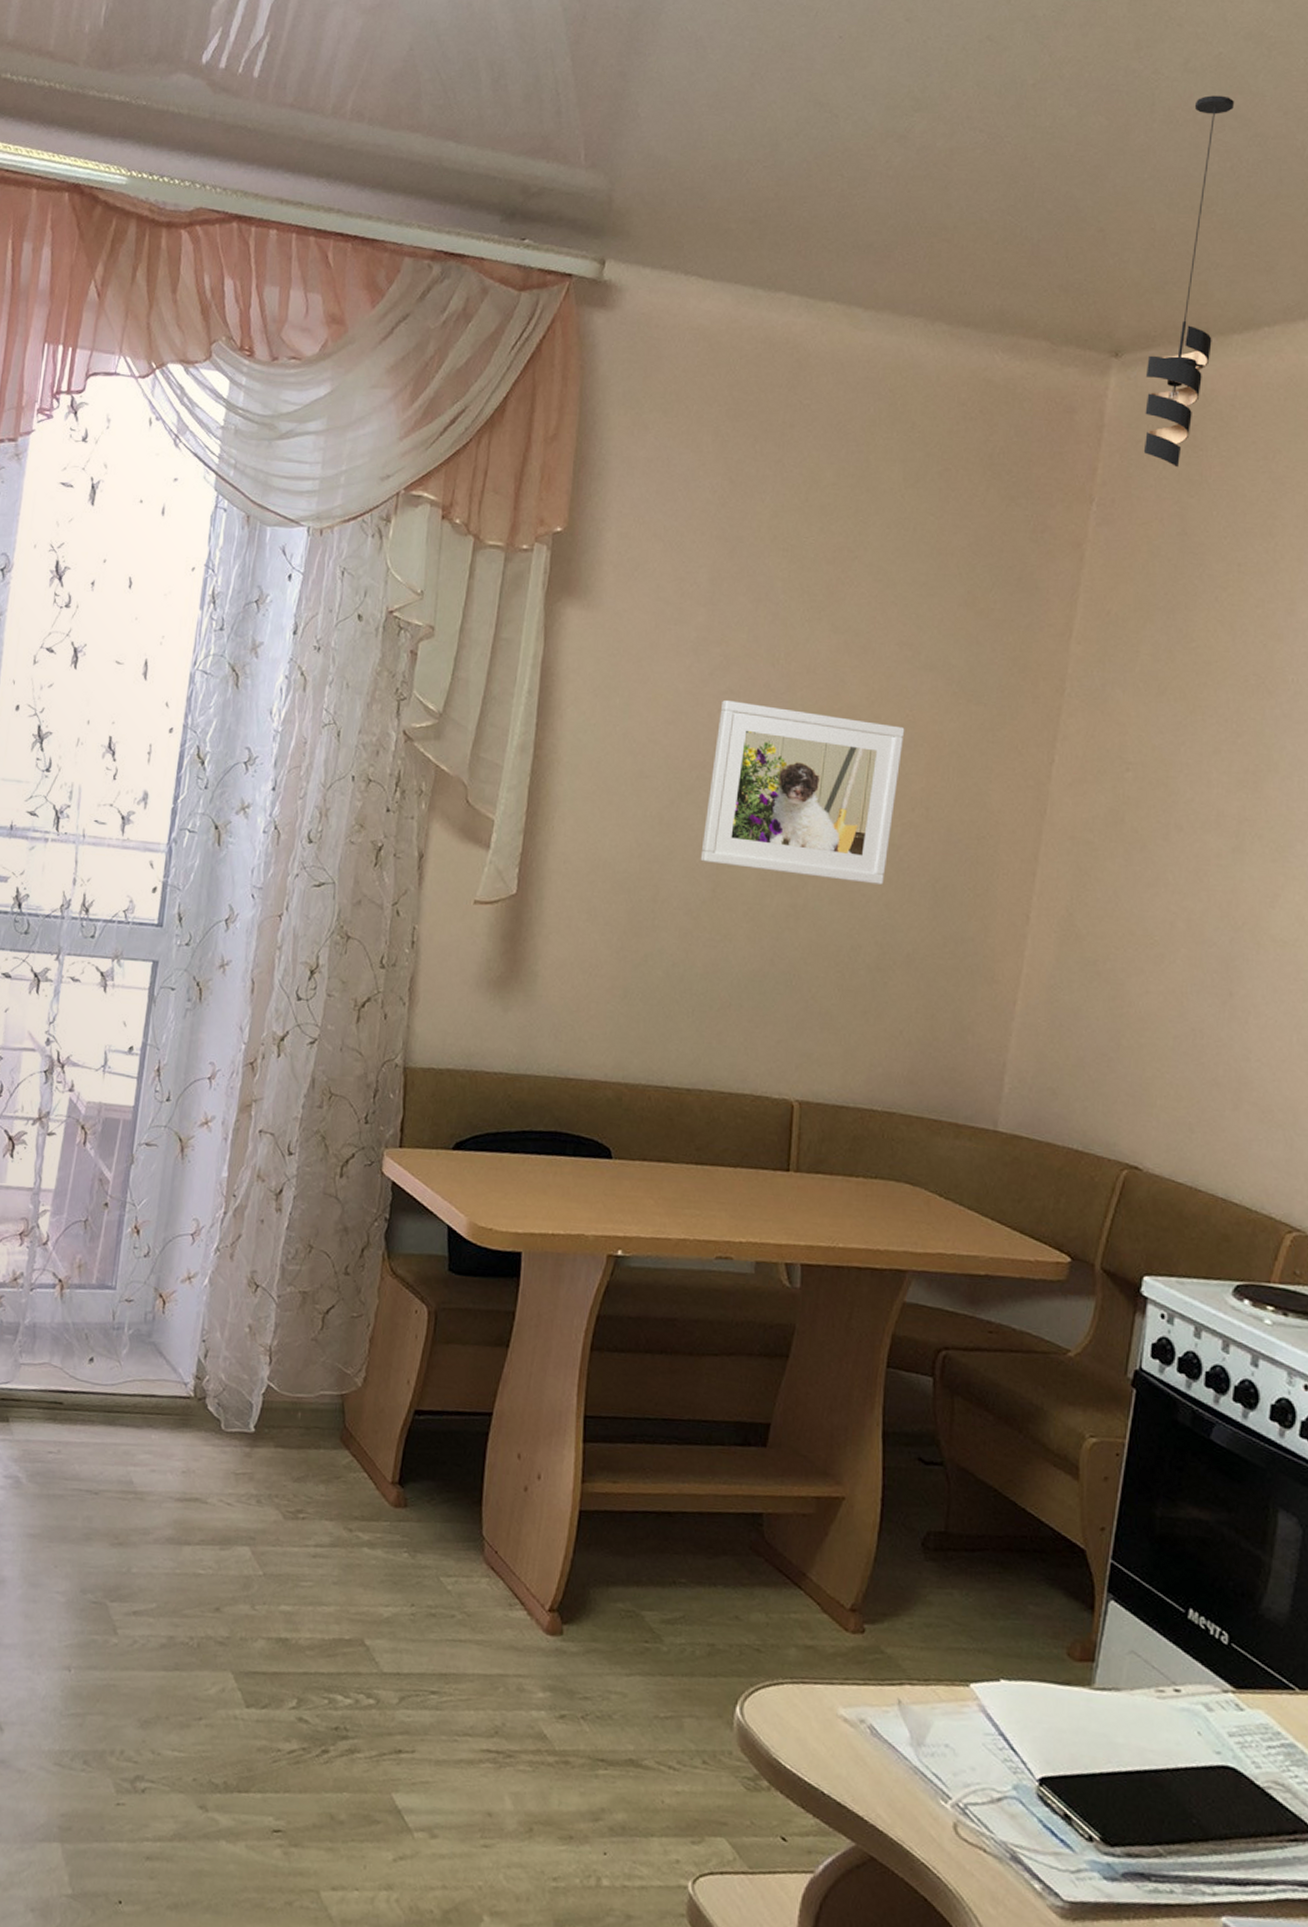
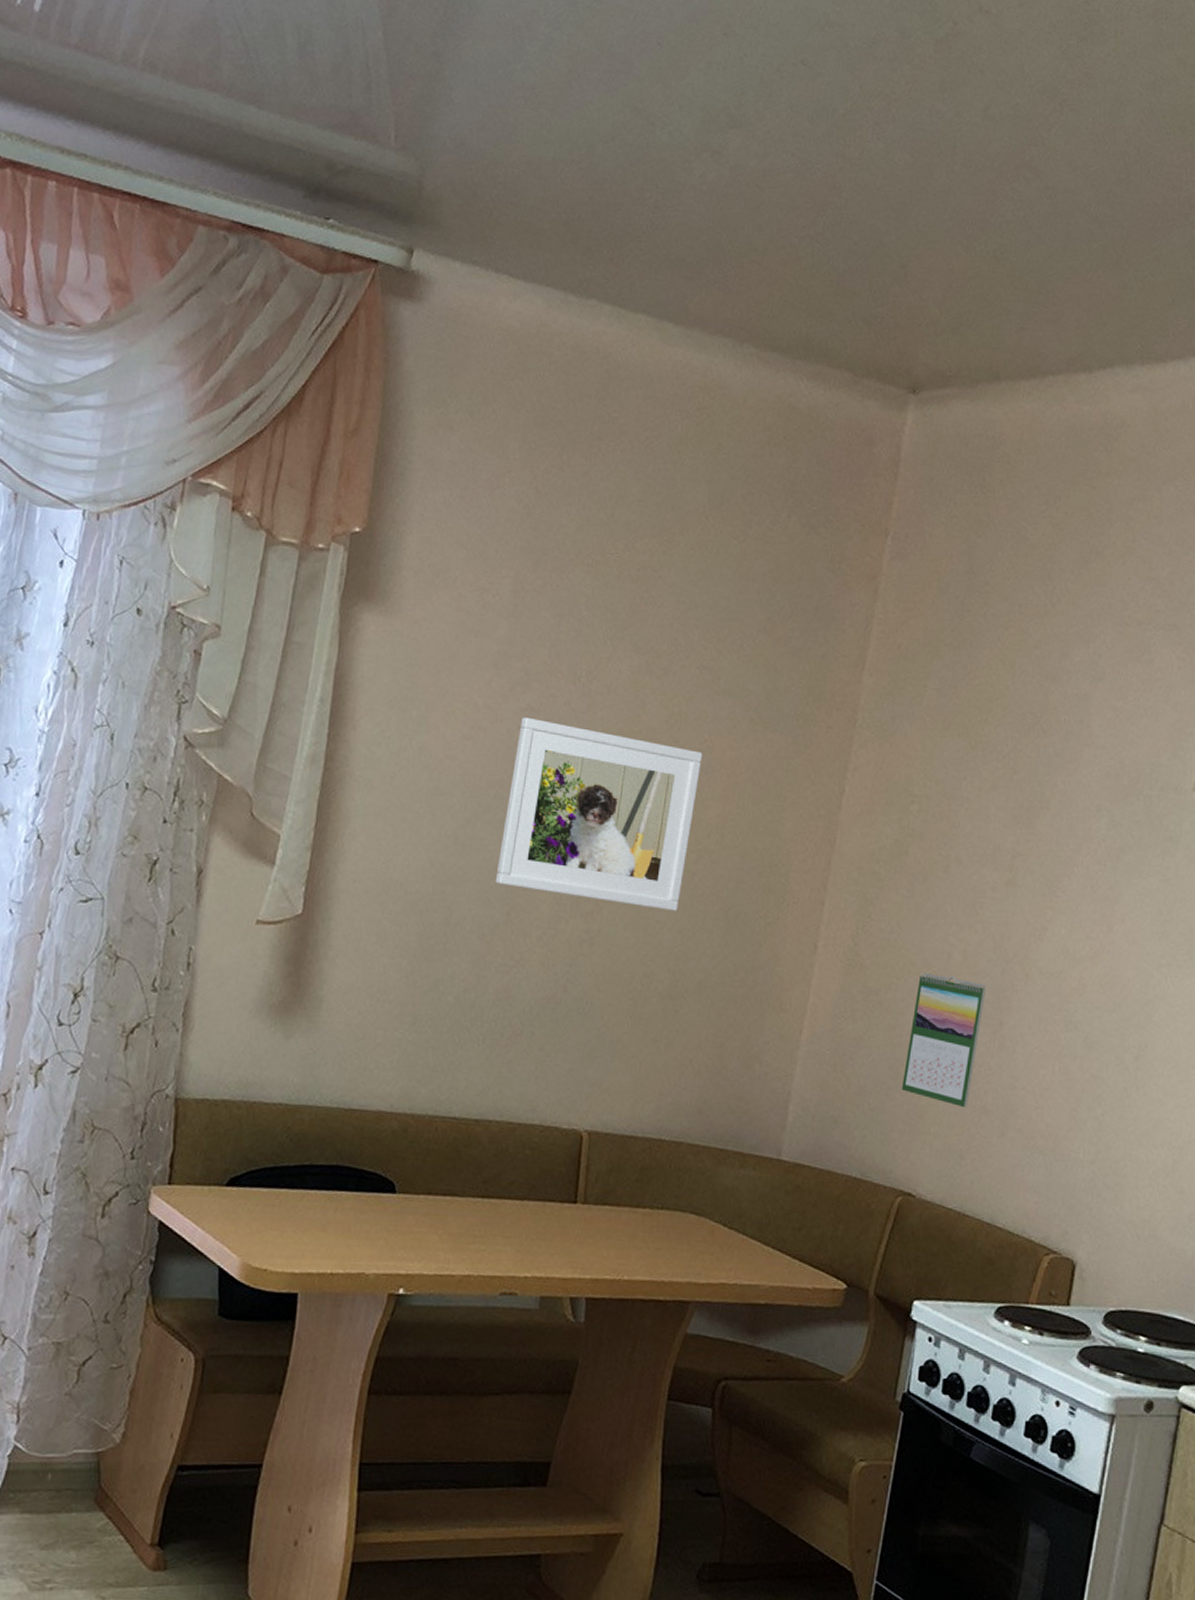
calendar: none [1124,942,1213,1081] -> present [901,972,986,1108]
pendant light: present [1143,95,1235,468] -> none [936,144,1030,507]

